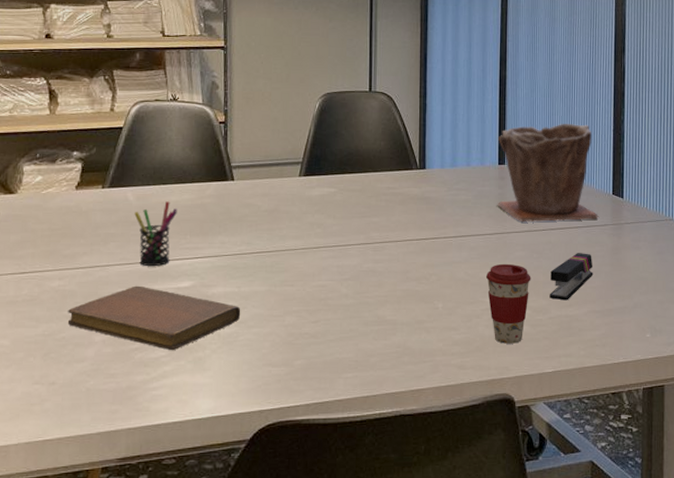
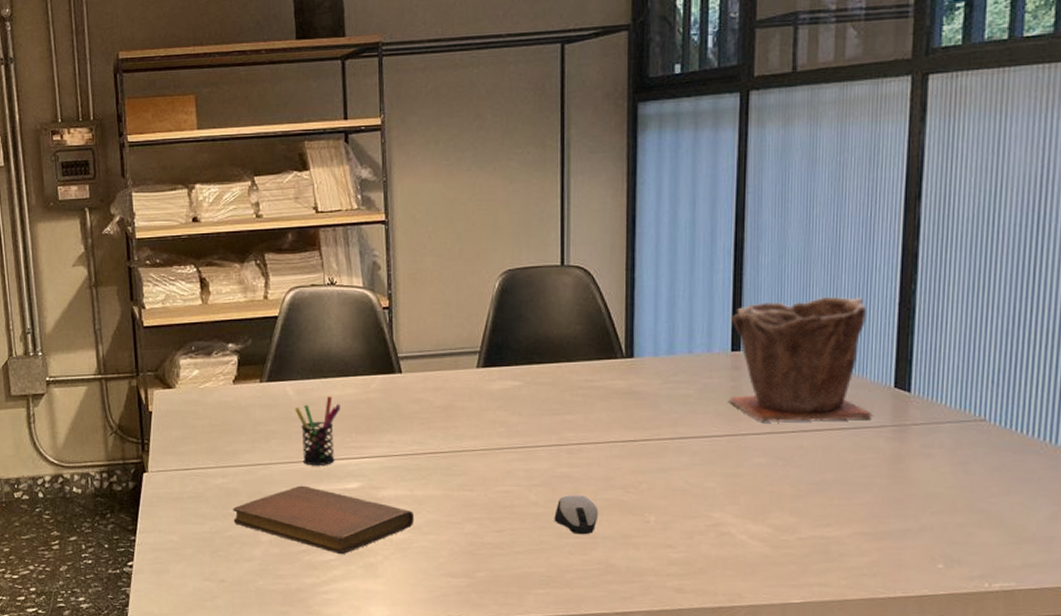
computer mouse: none [361,287,398,322] -> present [554,495,599,535]
coffee cup: present [486,263,531,344] -> none [713,471,774,567]
stapler: present [549,253,593,301] -> none [799,461,863,519]

